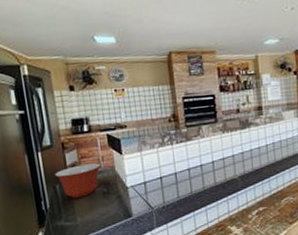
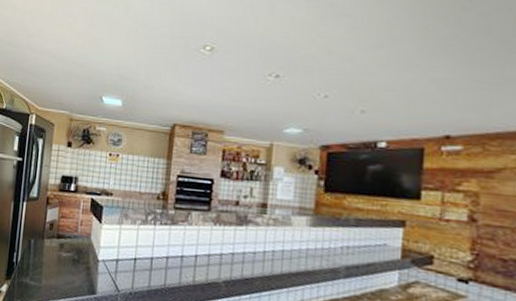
mixing bowl: present [55,163,102,198] -> none [33,224,79,259]

